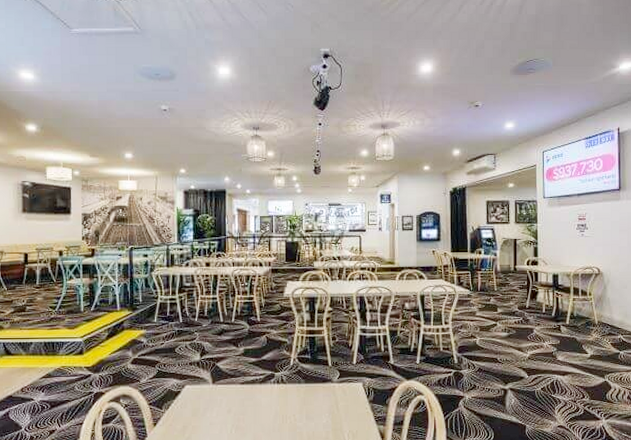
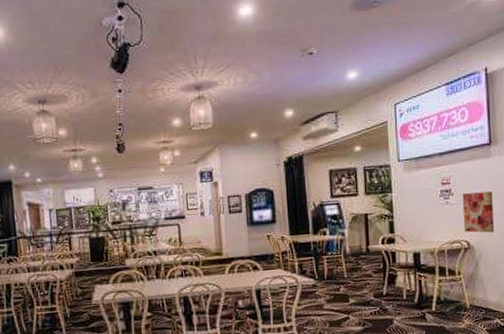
wall art: none [595,228,621,262] -> present [462,191,495,233]

